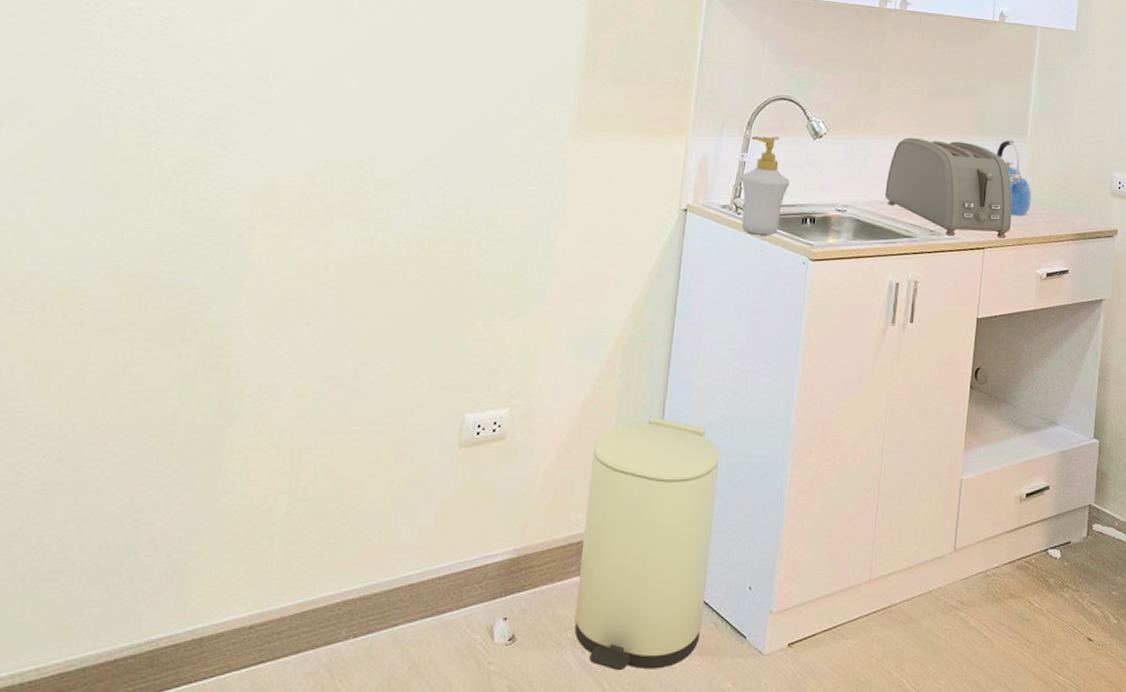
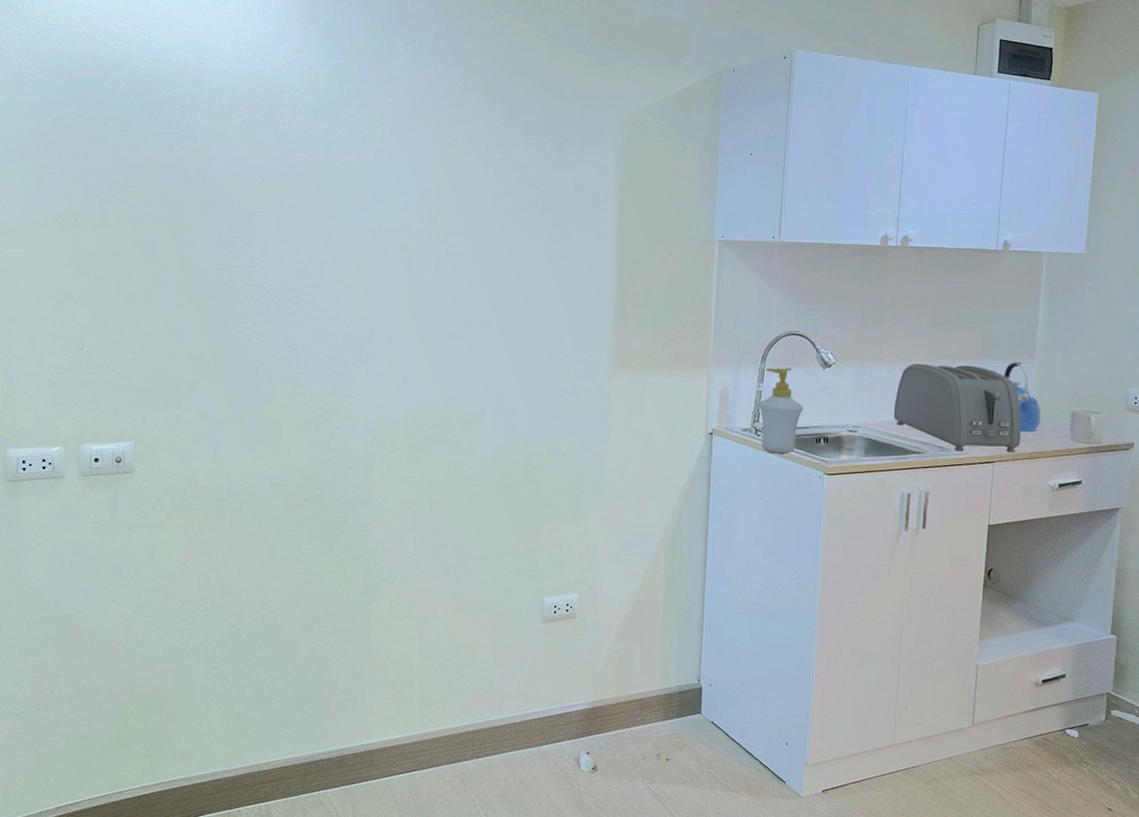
pedal bin: present [574,416,720,671] -> none [642,603,754,801]
mug: none [1058,191,1092,231] -> present [1070,408,1106,445]

